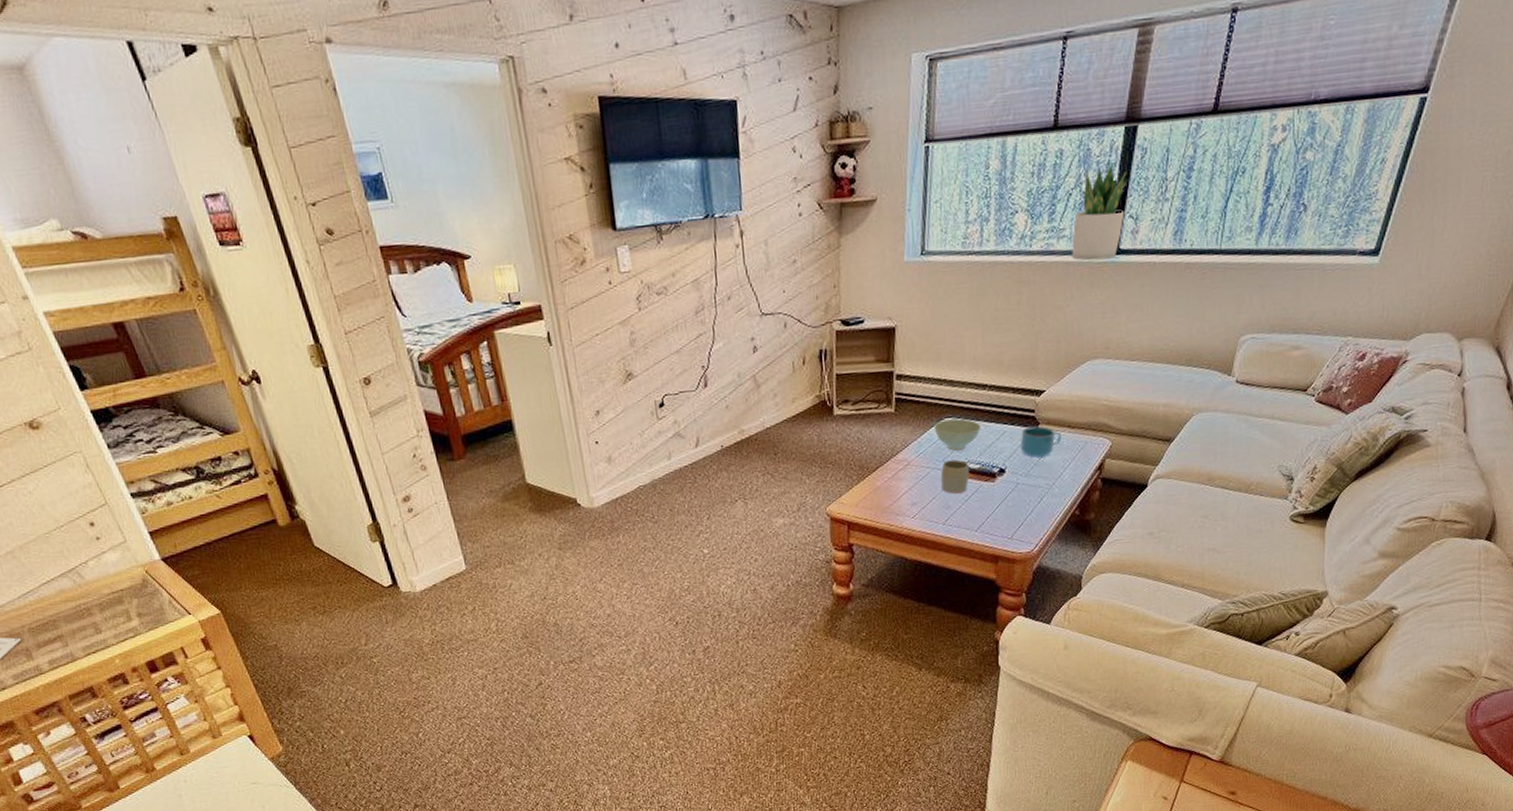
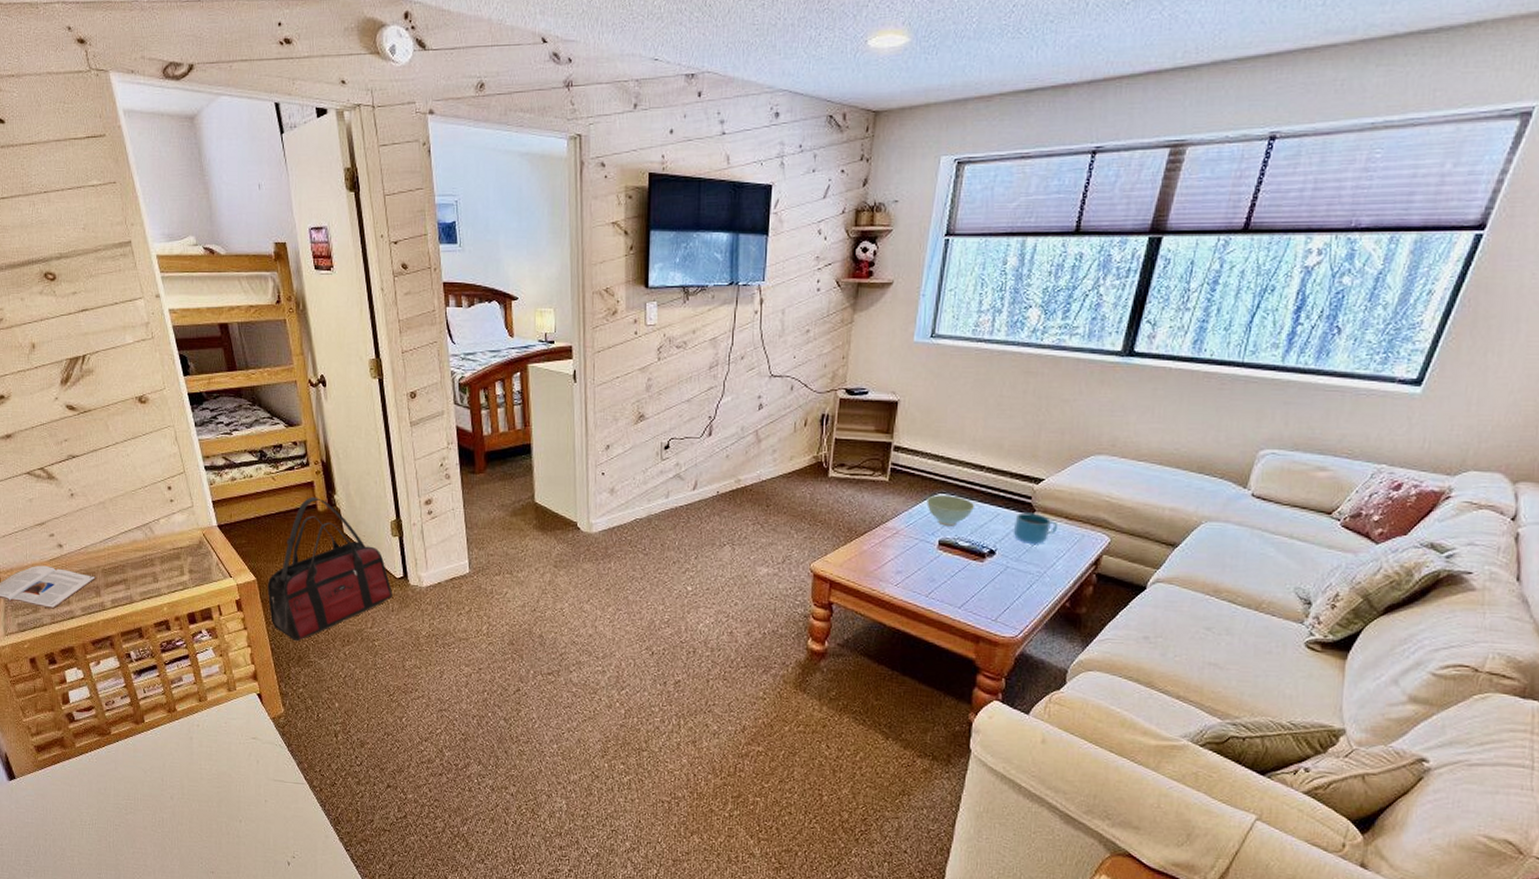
duffel bag: none [235,510,384,673] -> present [267,496,392,642]
mug: present [940,459,970,494] -> none [927,534,958,568]
planter: present [1072,163,1127,261] -> none [1084,270,1148,360]

